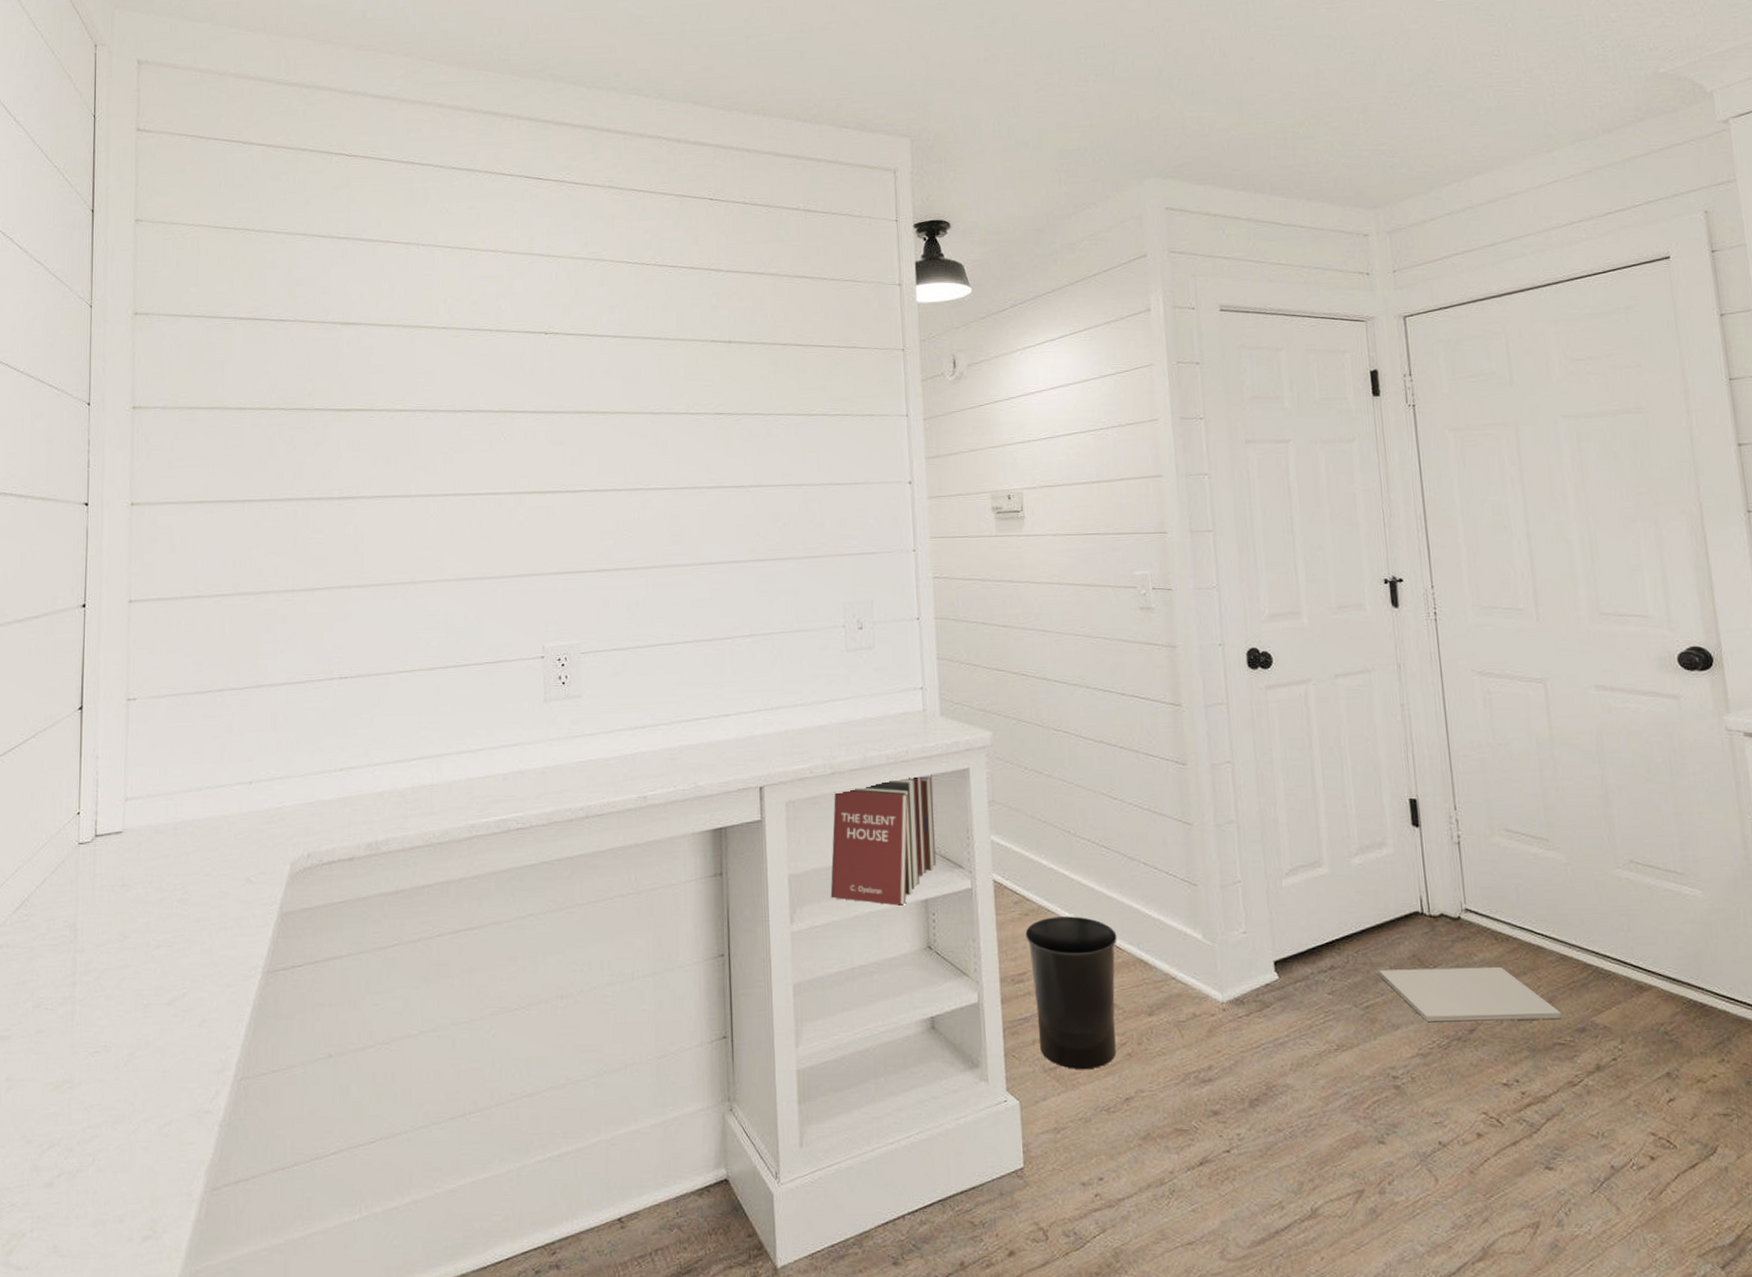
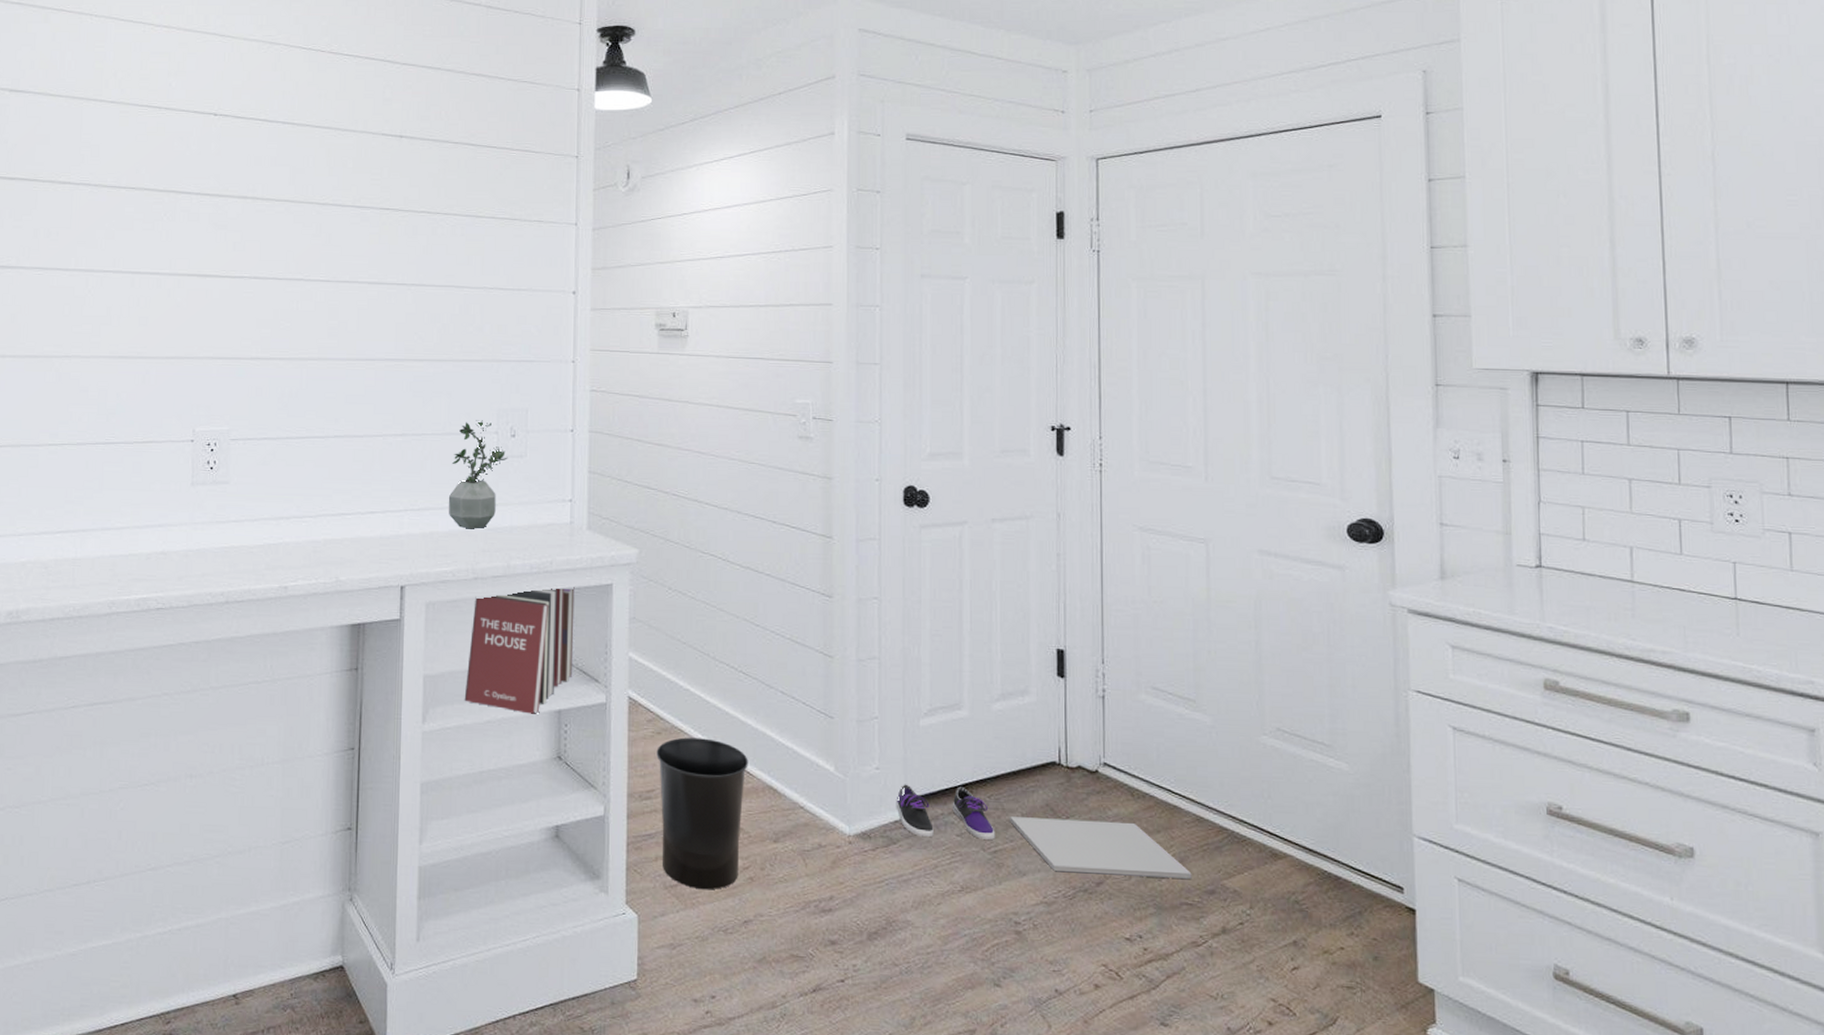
potted plant: none [802,615,857,725] -> present [449,420,508,529]
shoe: none [1266,944,1366,999] -> present [896,784,995,840]

